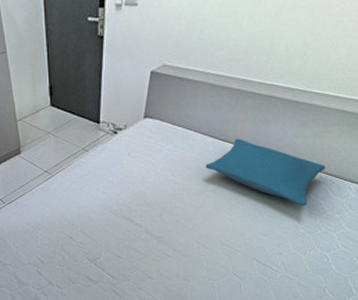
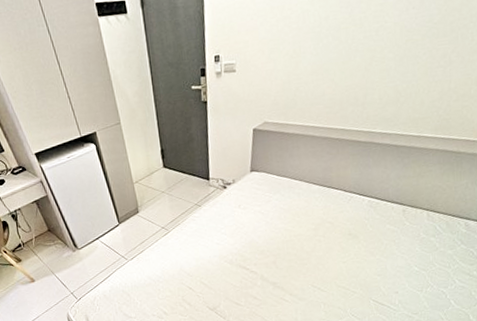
pillow: present [205,138,325,207] -> none [313,184,432,245]

